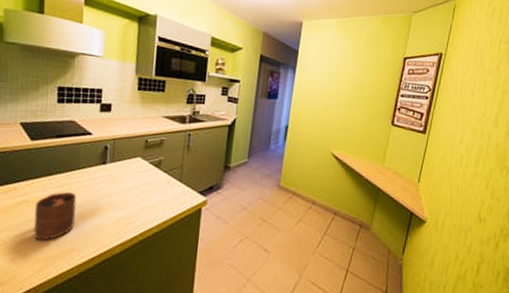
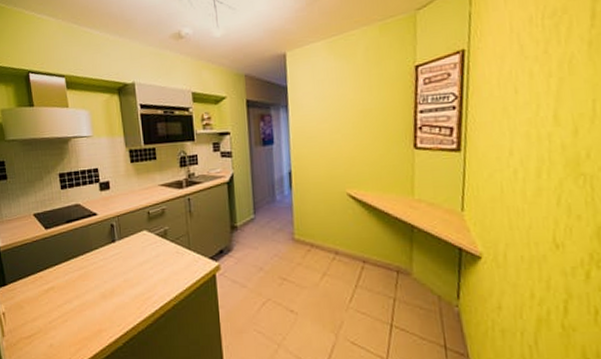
cup: present [33,192,77,241] -> none [60,275,98,324]

